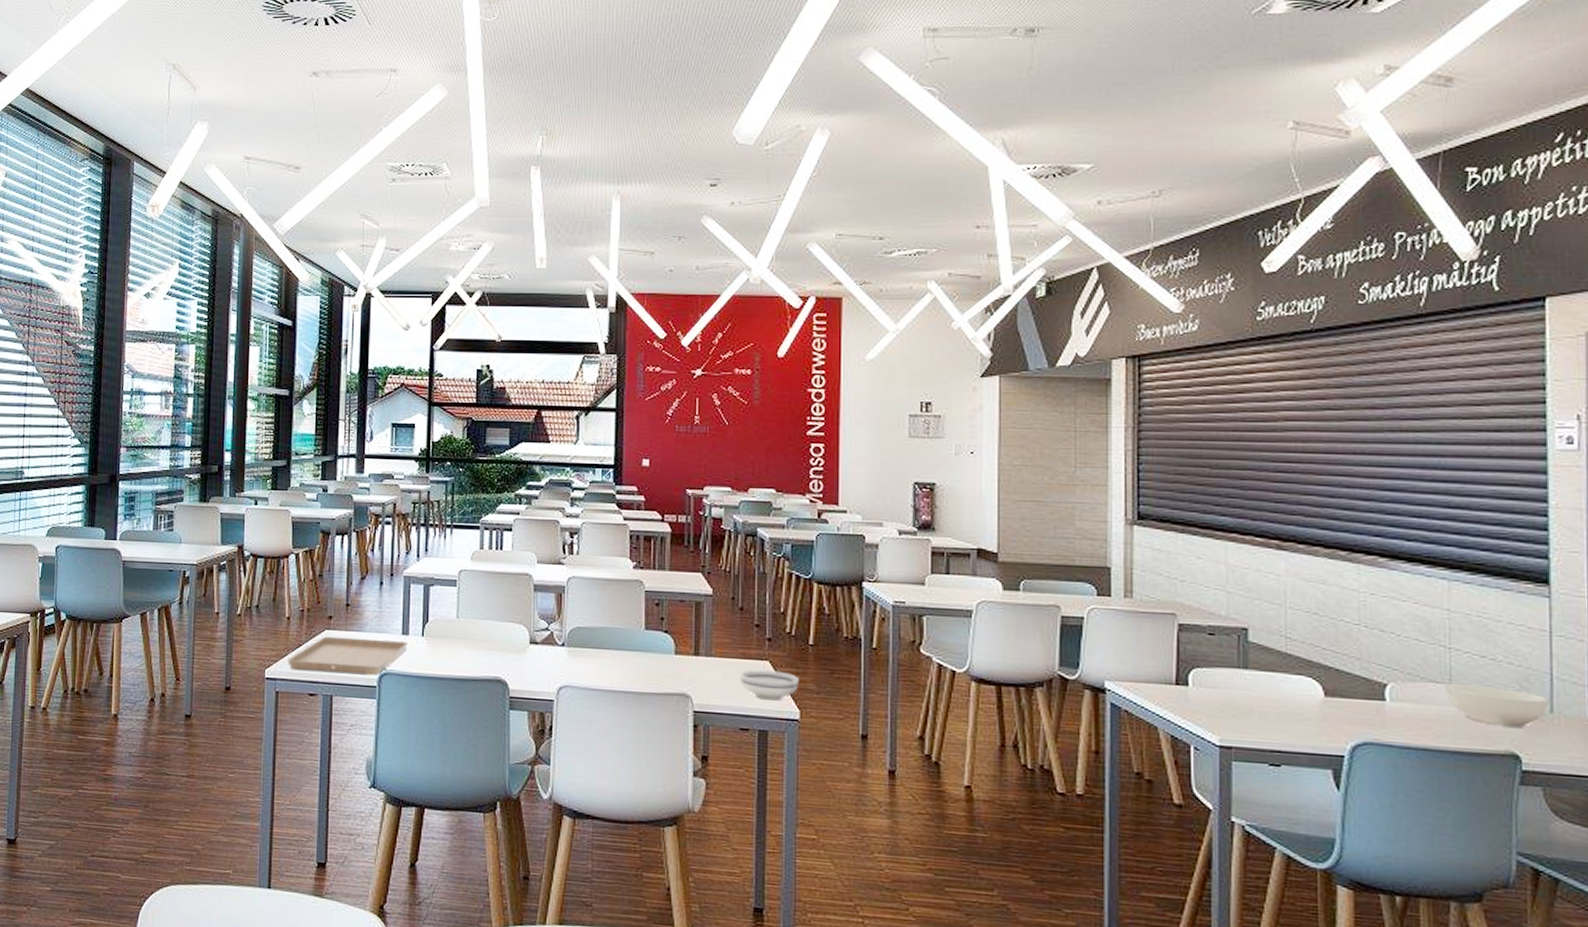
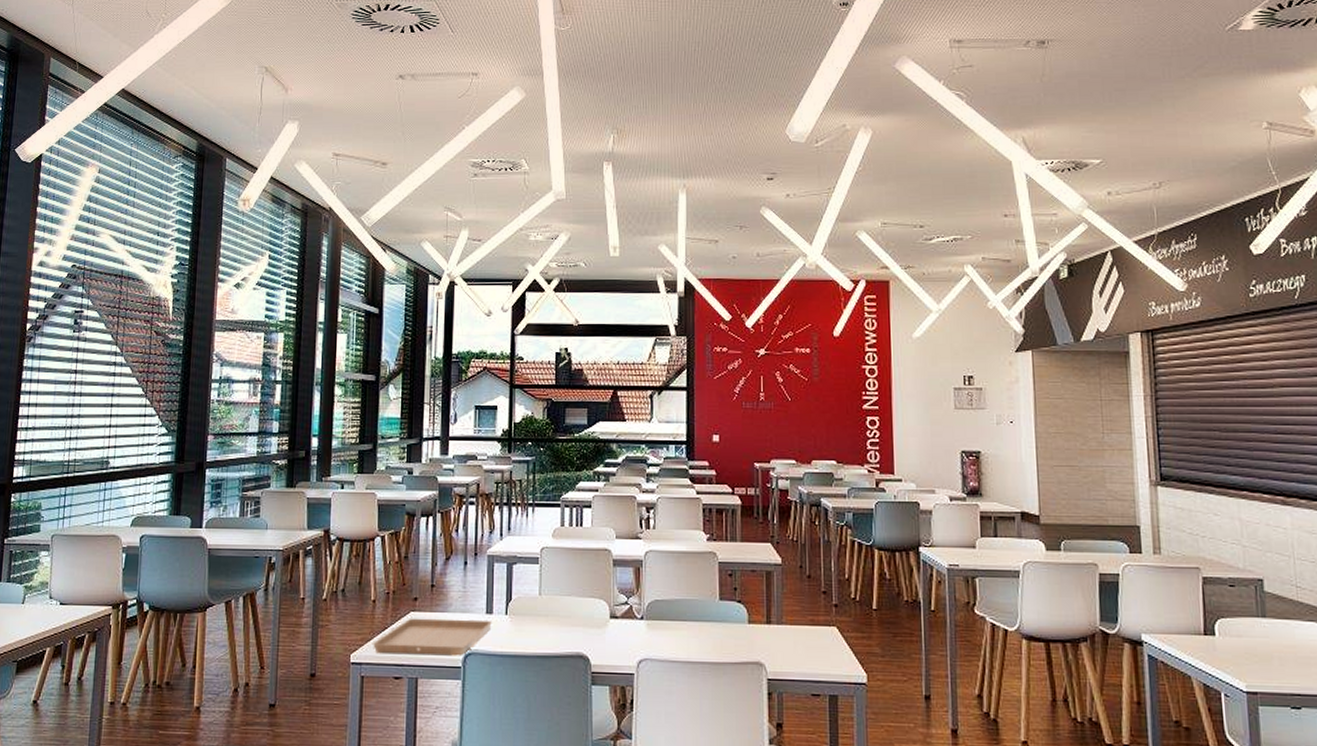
bowl: present [740,669,799,701] -> none [810,635,865,665]

